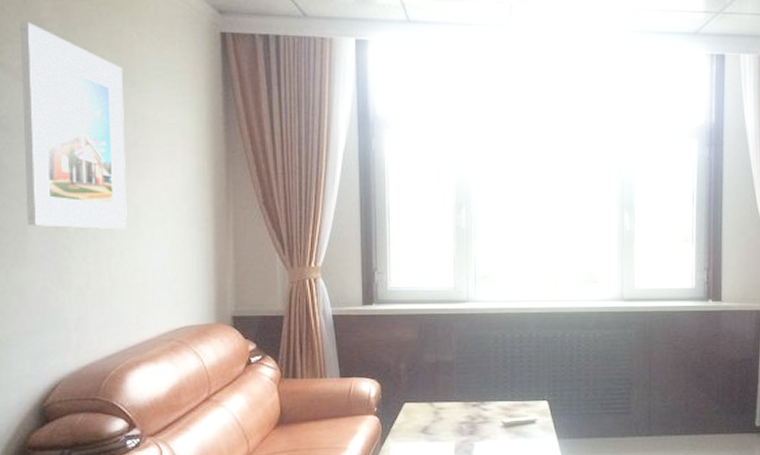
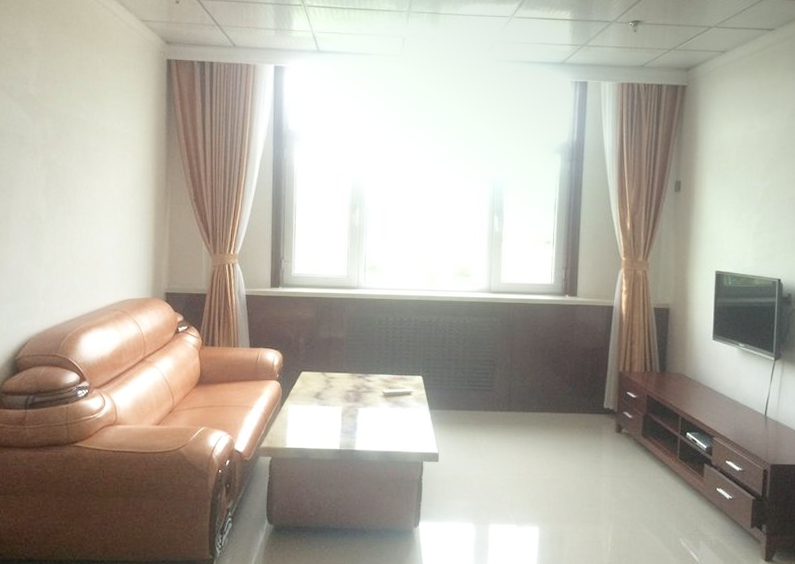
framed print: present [20,22,127,230] -> none [10,50,89,219]

